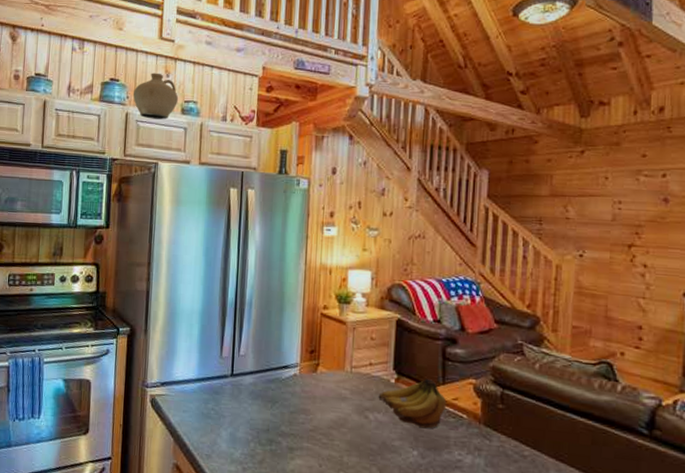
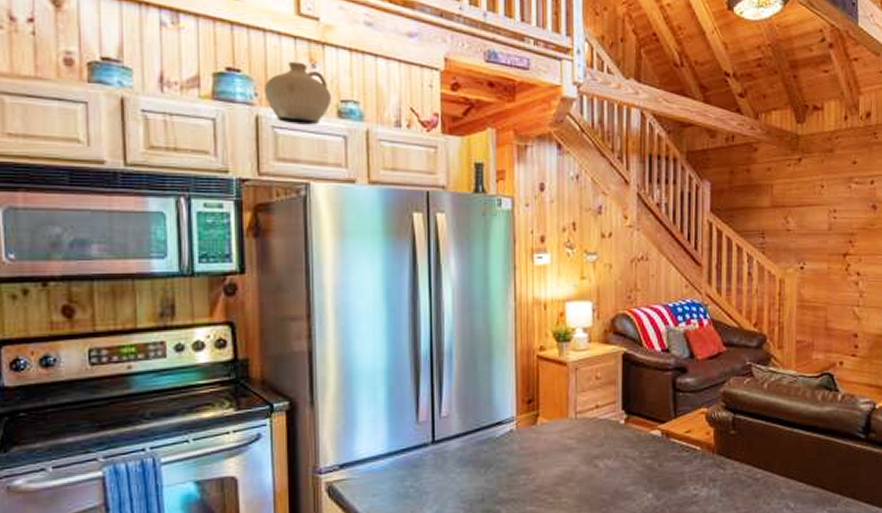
fruit: present [378,379,447,429] -> none [607,414,680,468]

